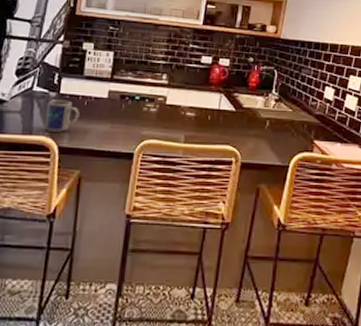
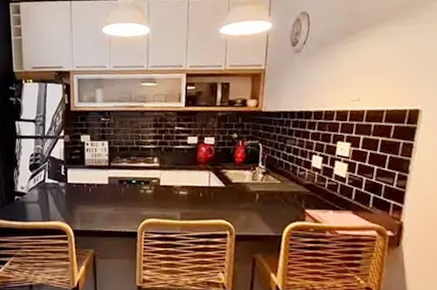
mug: present [45,100,80,132] -> none [60,189,87,217]

